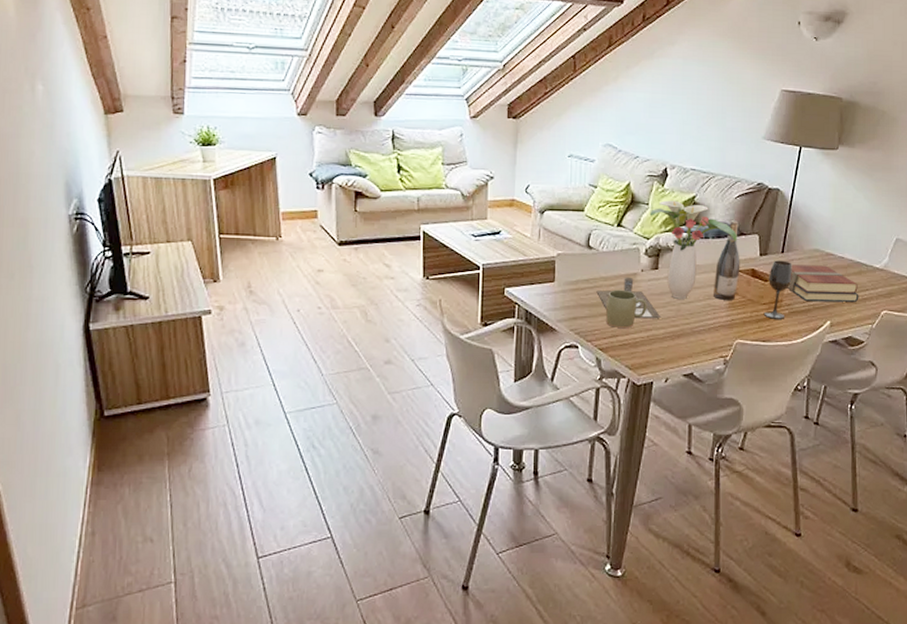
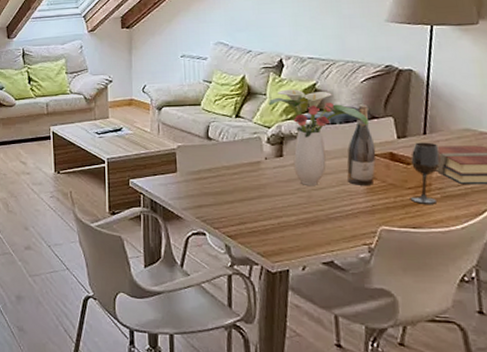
place setting: present [596,277,660,318] -> none [220,165,290,205]
mug: present [606,289,648,329] -> none [231,178,275,216]

